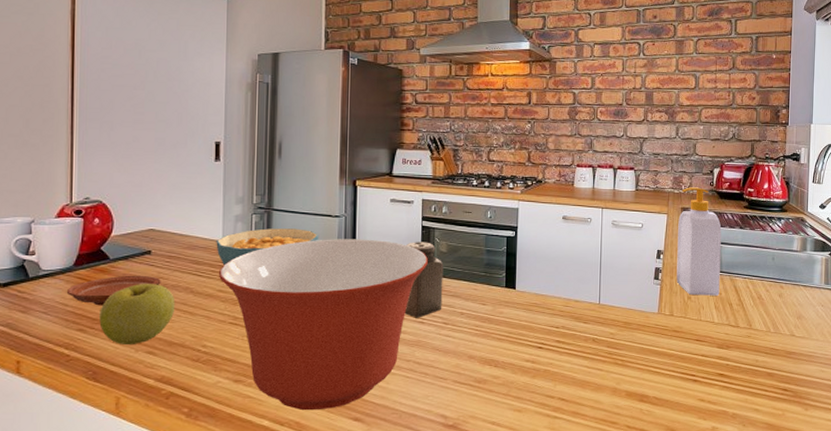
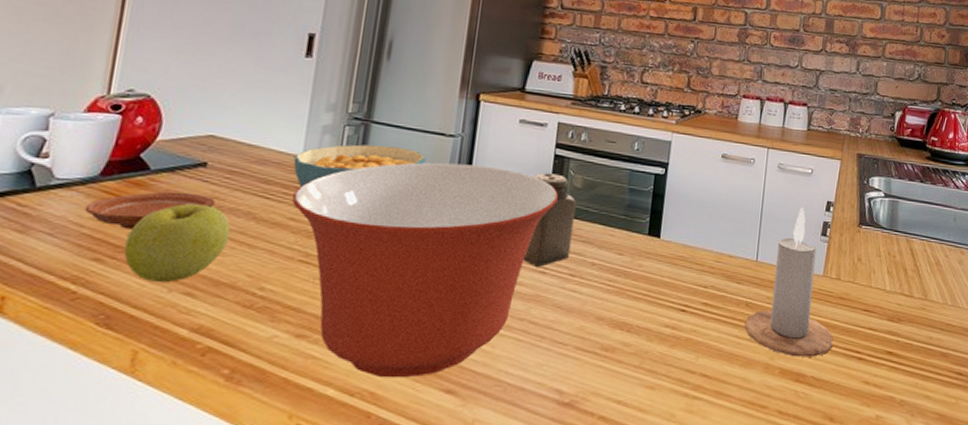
candle: none [593,257,671,381] -> present [744,208,834,357]
soap bottle: present [676,187,722,296] -> none [846,130,900,259]

